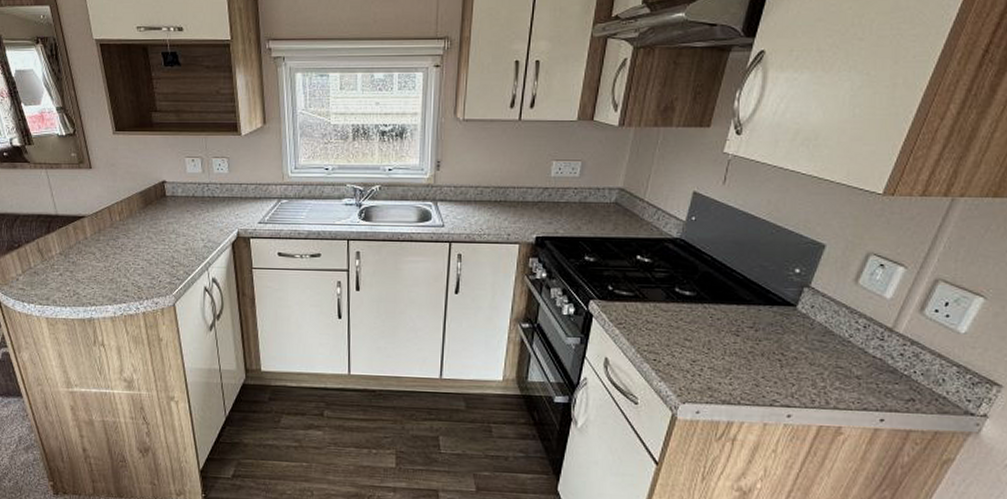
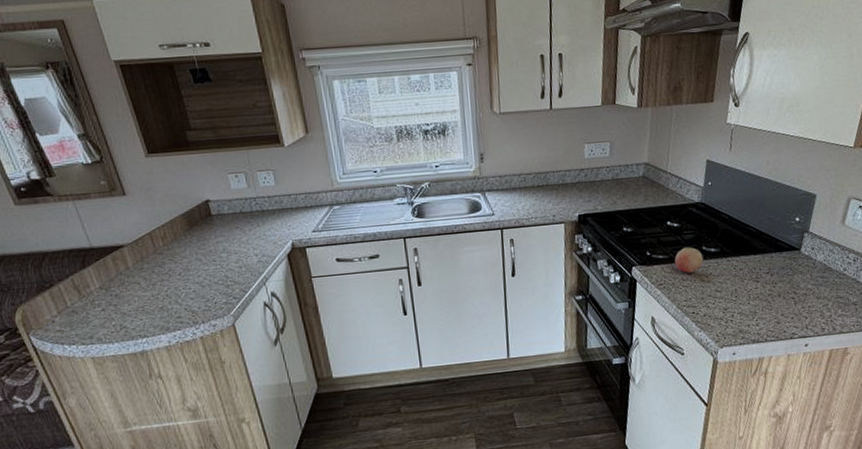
fruit: none [640,286,675,315] -> present [674,247,704,273]

